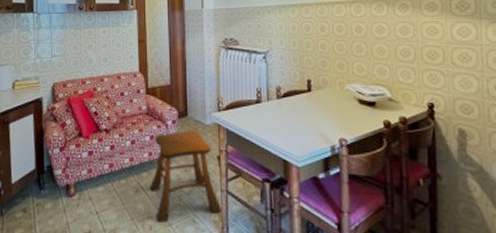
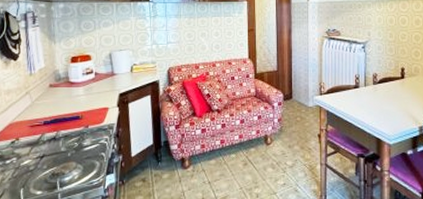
stool: present [150,130,223,222] -> none [257,112,322,191]

